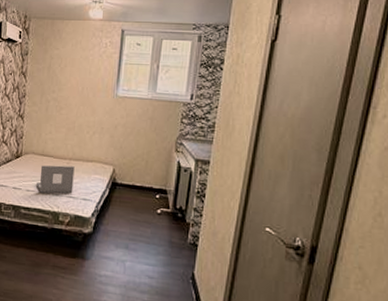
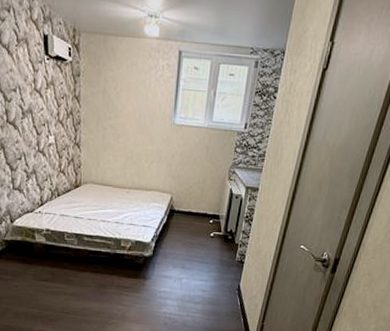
laptop: present [37,165,75,194] -> none [98,194,134,221]

